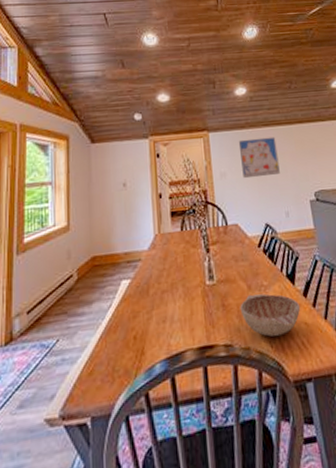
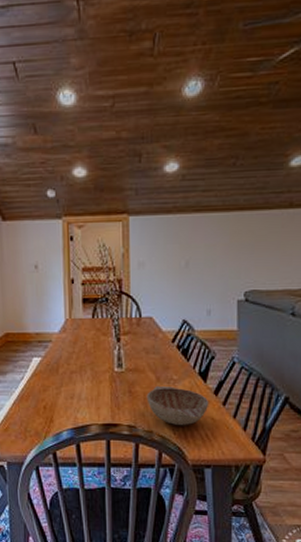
wall art: present [238,136,280,179] -> none [162,225,207,271]

